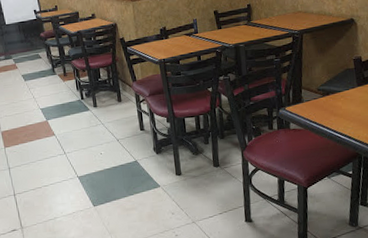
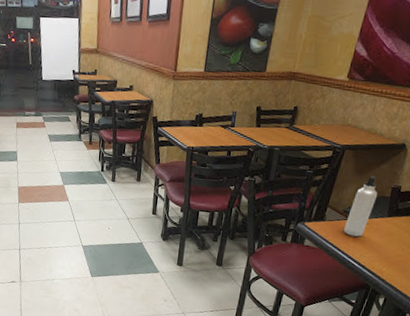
water bottle: none [322,52,343,112] -> present [344,175,377,237]

